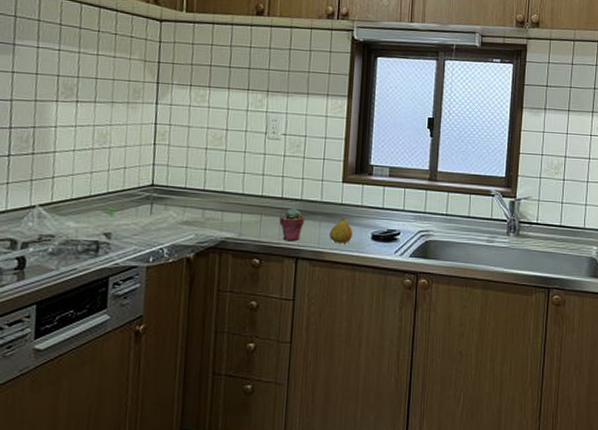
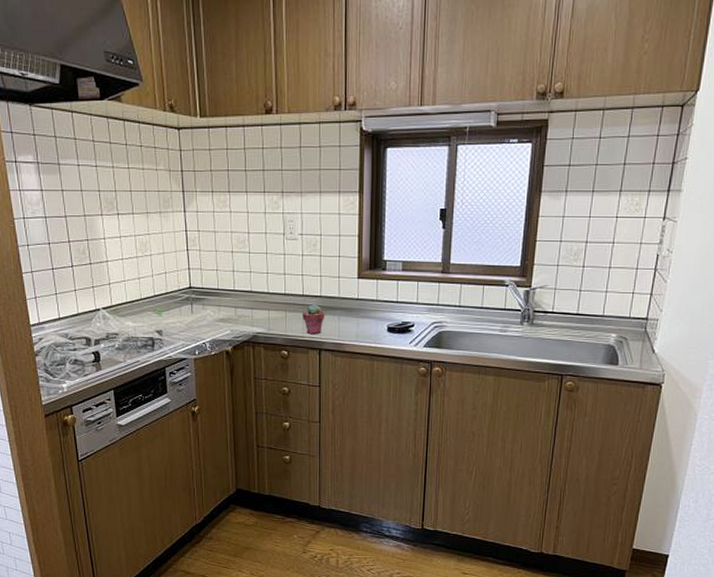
fruit: present [330,215,353,243] -> none [348,310,369,336]

